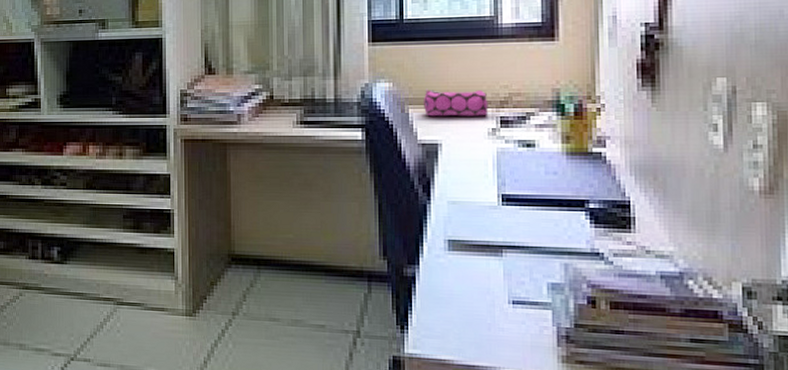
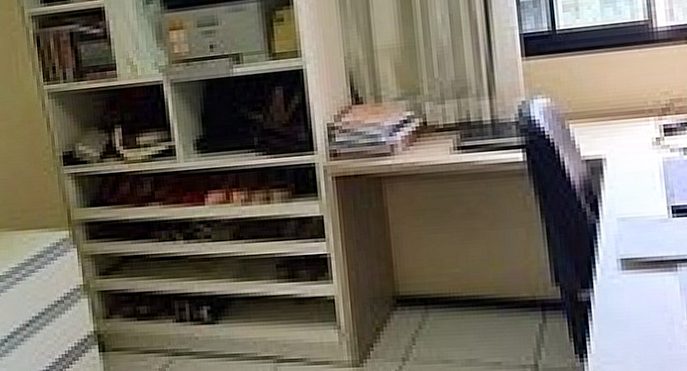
pencil case: present [423,88,489,117] -> none [583,99,651,131]

